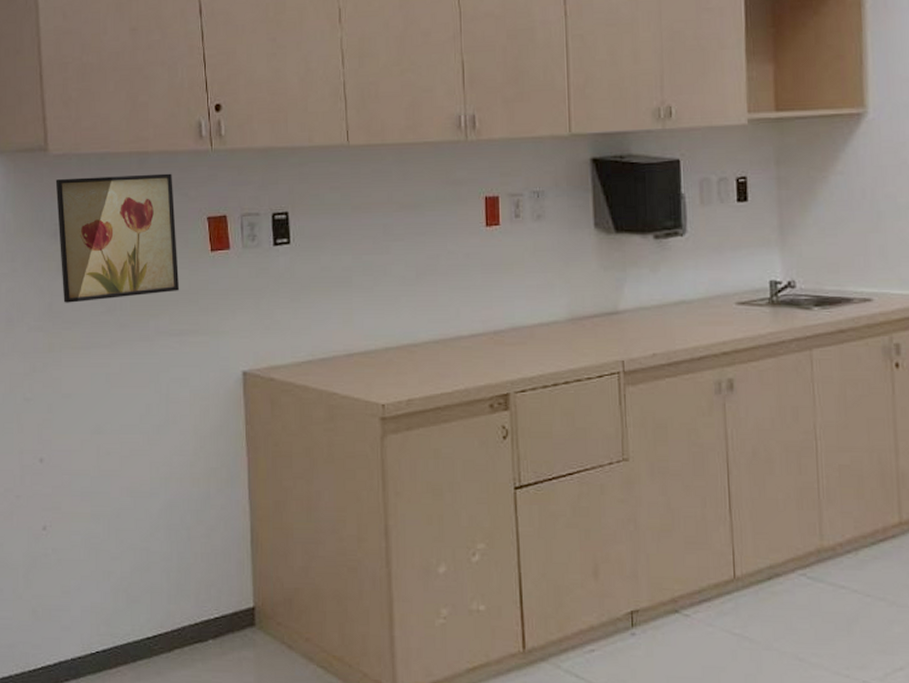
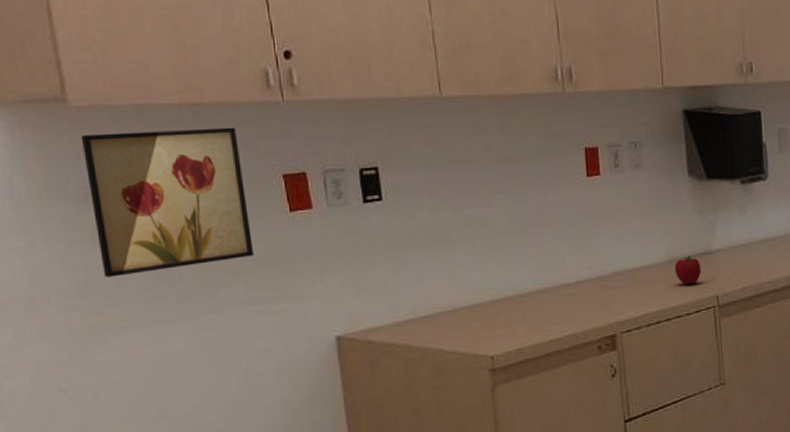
fruit: none [576,315,606,347] -> present [674,256,702,285]

